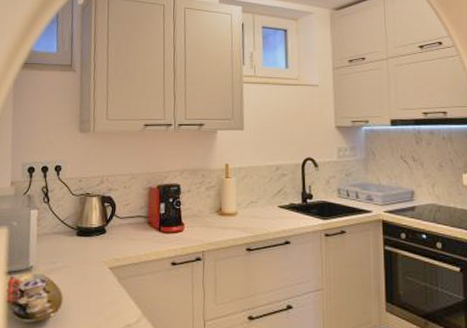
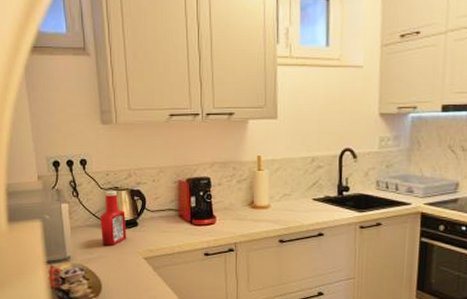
ketchup bottle: none [67,197,94,254] -> present [100,190,127,246]

